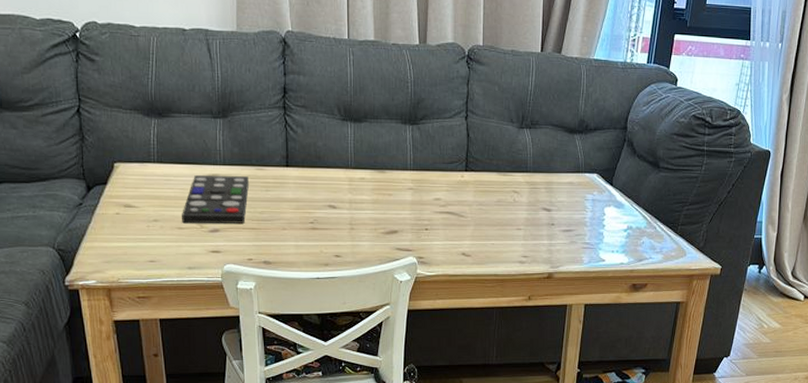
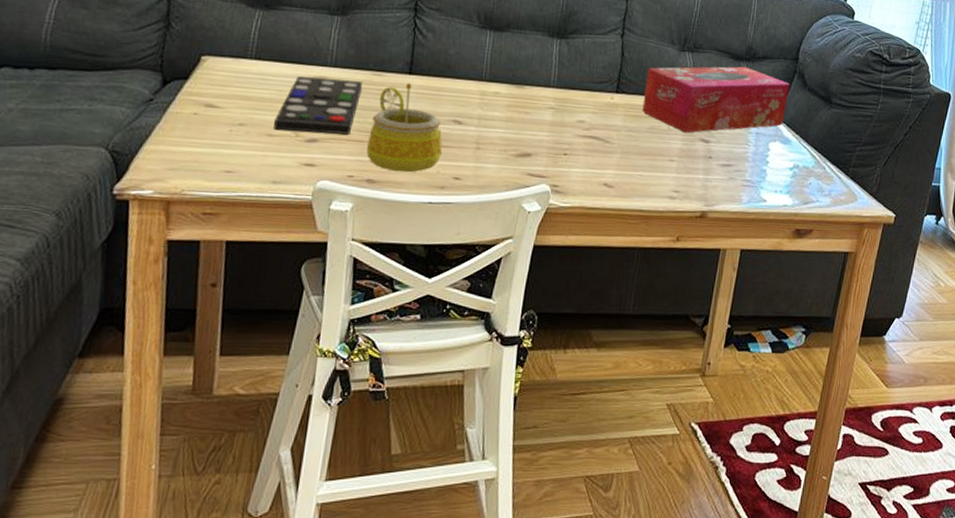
mug: none [260,175,323,253] -> present [366,83,443,173]
tissue box: none [490,139,621,204] -> present [642,66,790,133]

